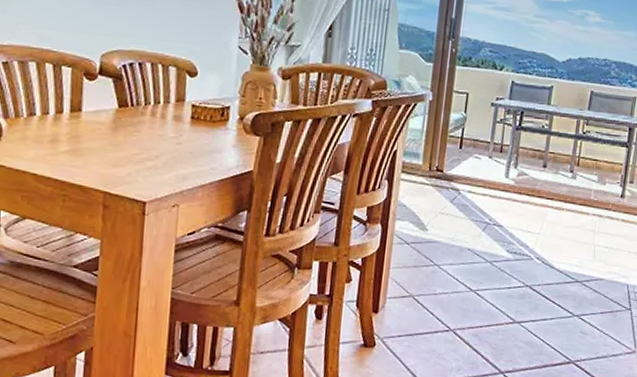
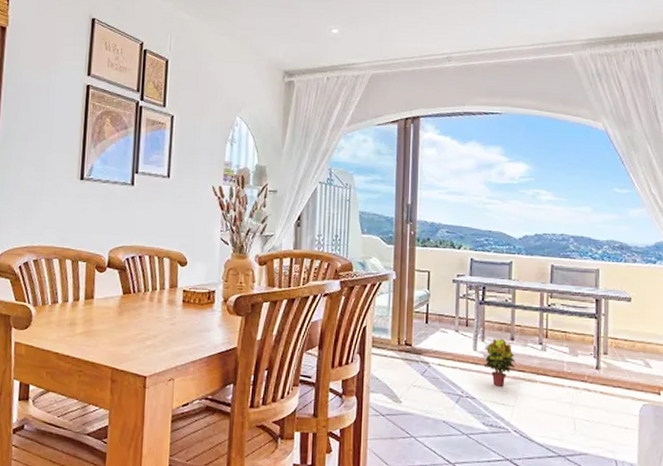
potted plant: none [513,165,547,214] -> present [483,338,517,386]

